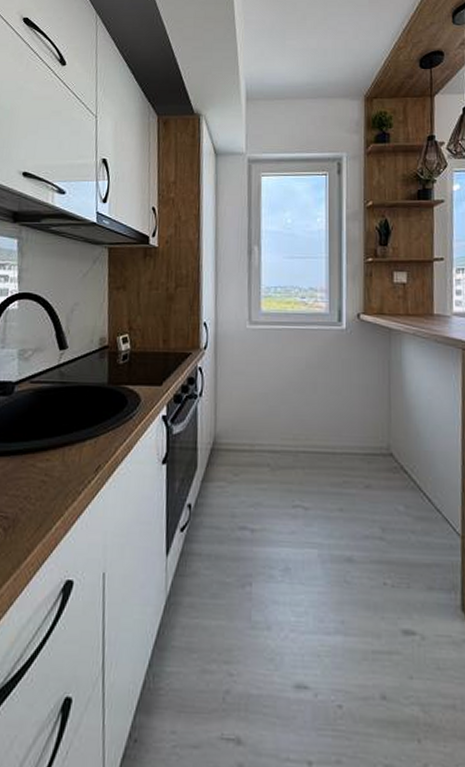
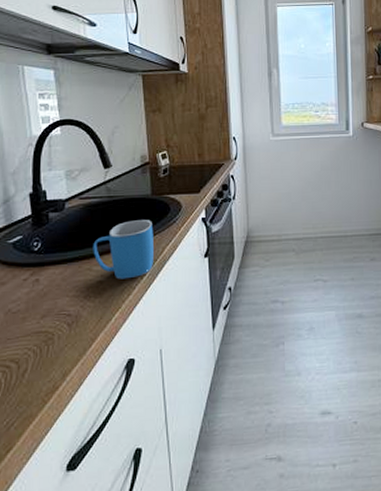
mug: none [38,412,107,481] -> present [93,220,154,280]

